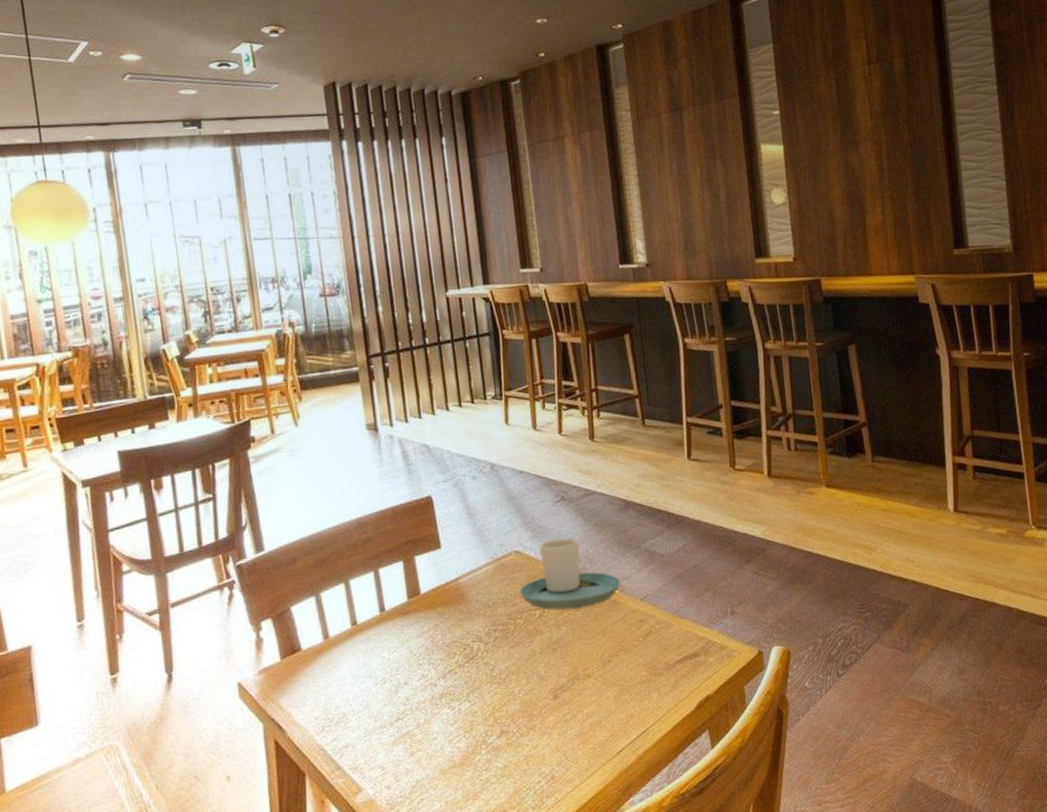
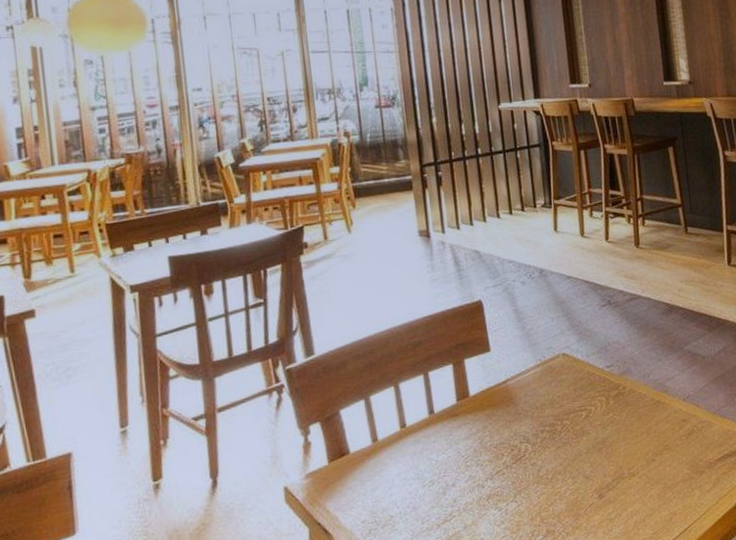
saucer: present [519,572,621,611] -> none [566,373,664,411]
mug: present [539,538,580,593] -> none [586,341,626,394]

